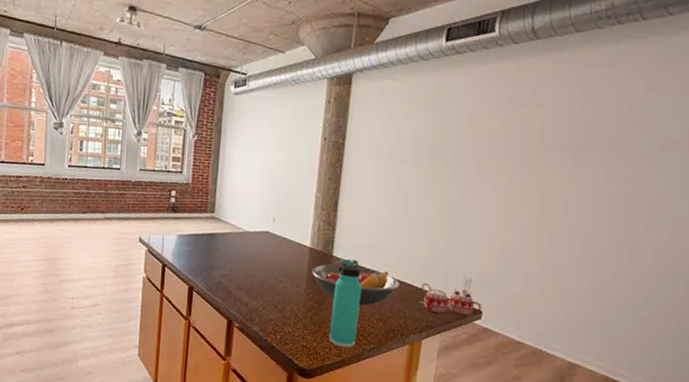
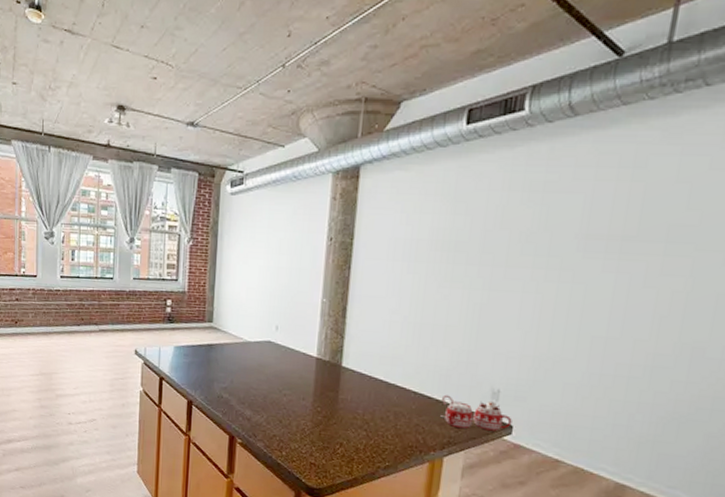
fruit bowl: present [312,263,400,306] -> none [319,374,418,420]
thermos bottle: present [328,259,362,349] -> none [339,369,375,466]

